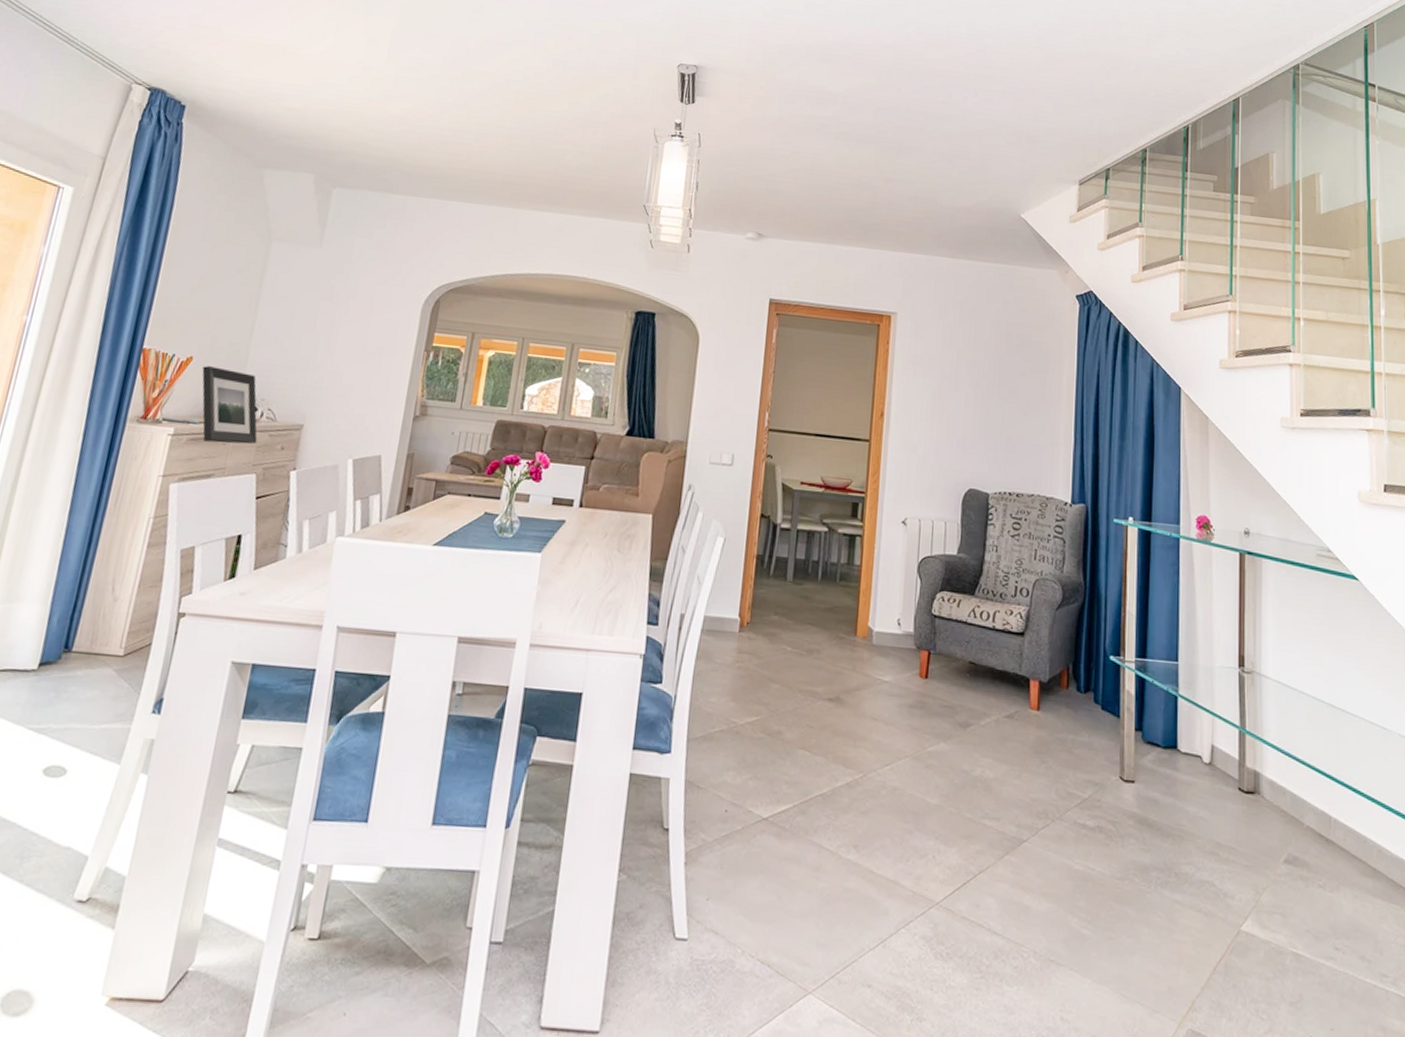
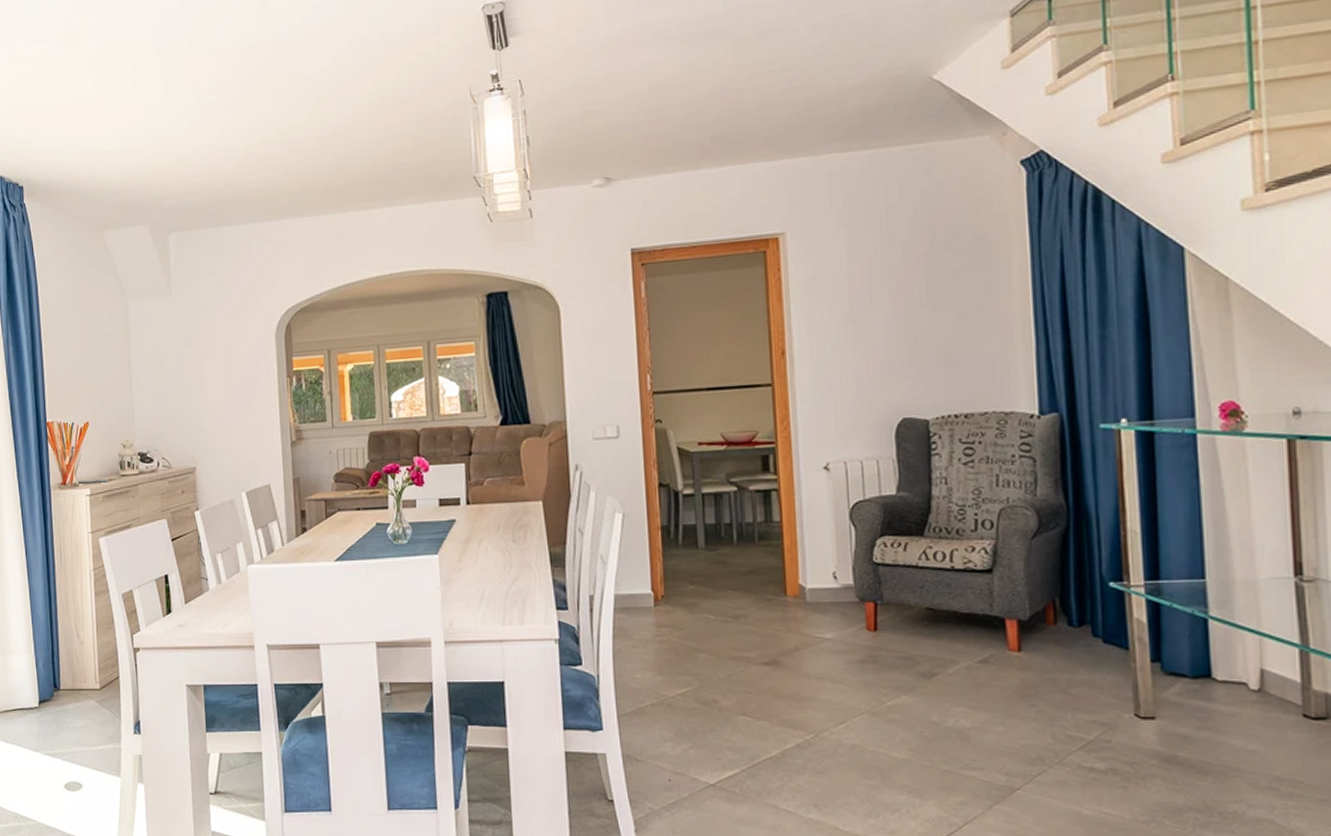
picture frame: present [202,366,258,445] -> none [99,427,160,497]

